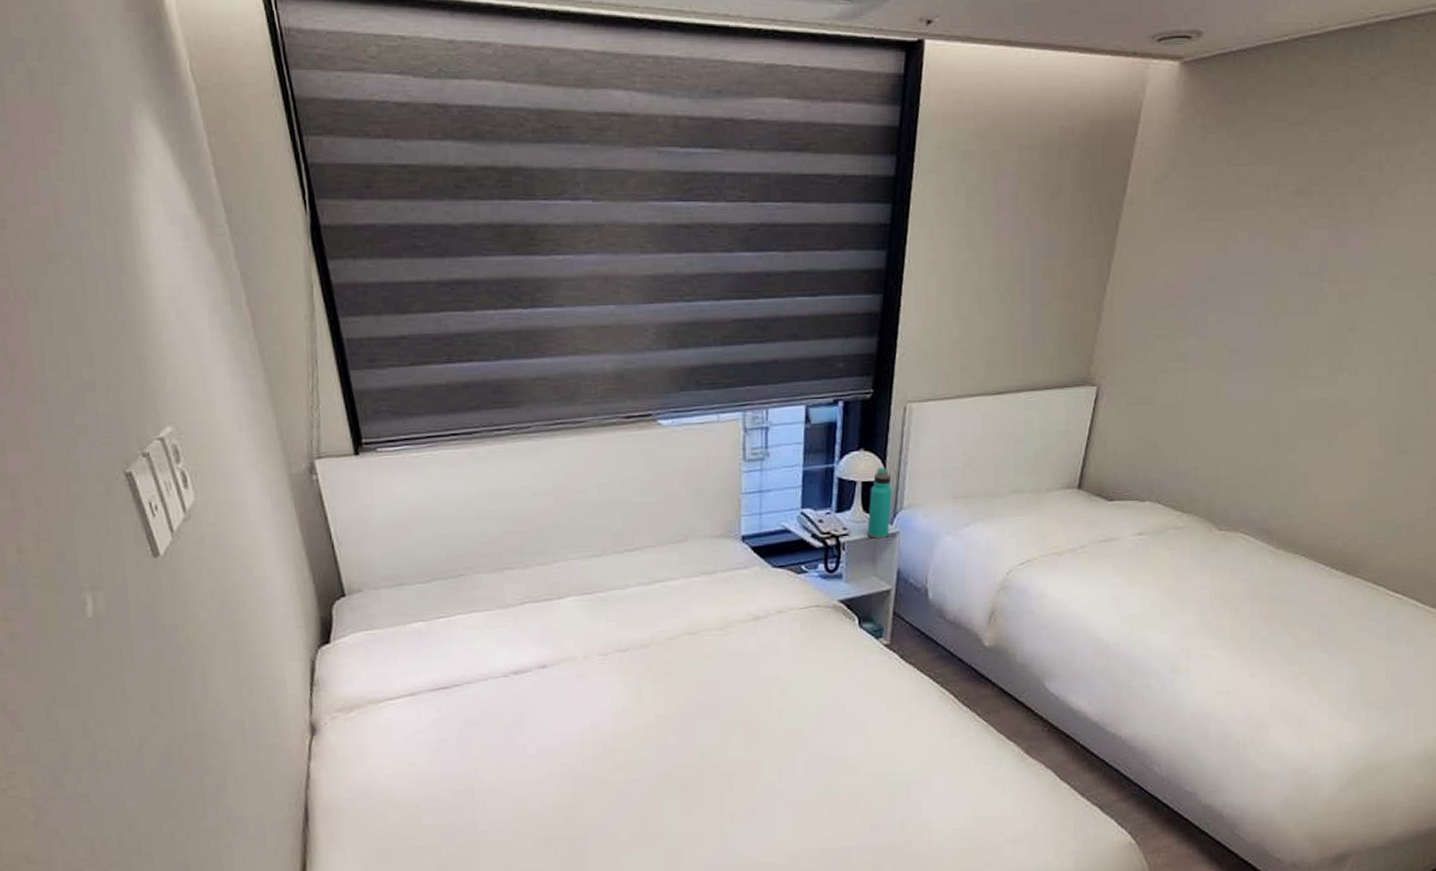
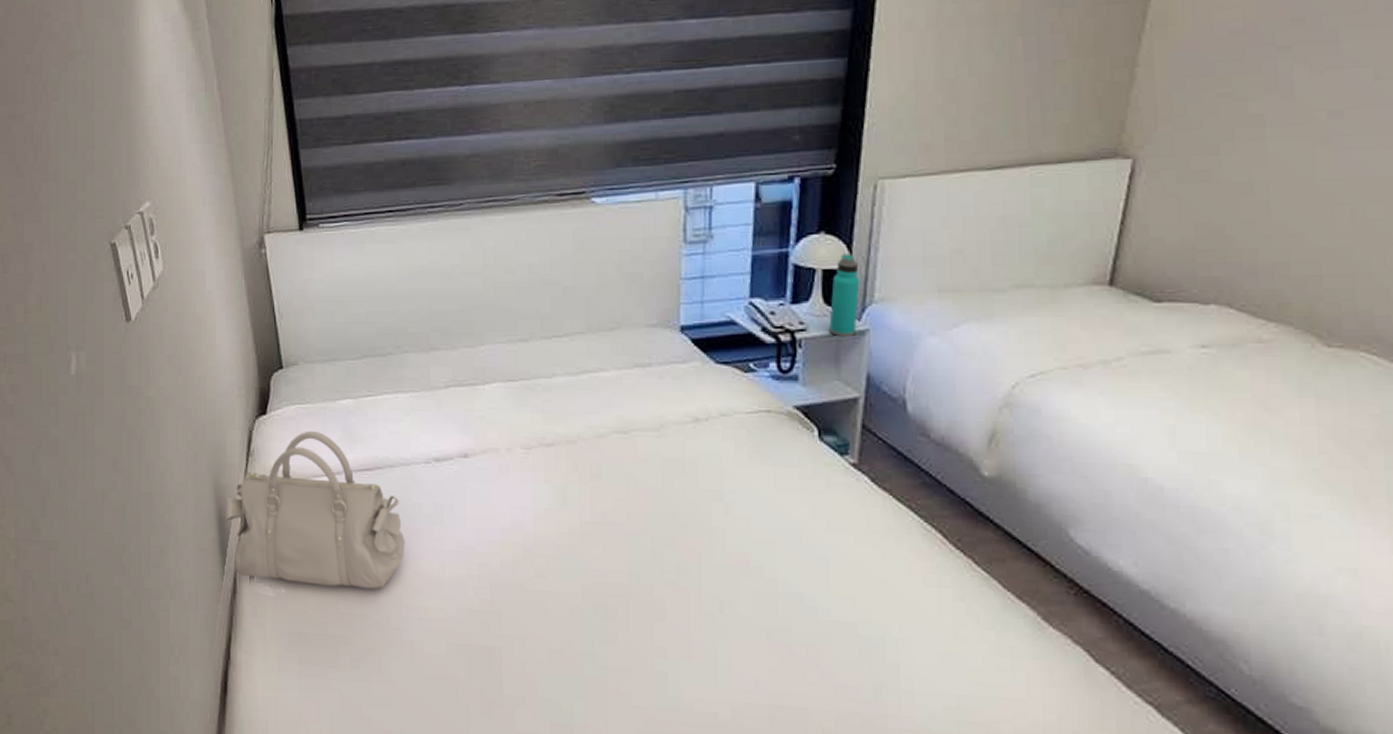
shoulder bag: none [289,655,487,804] -> present [225,430,405,589]

